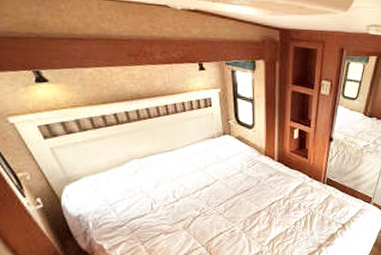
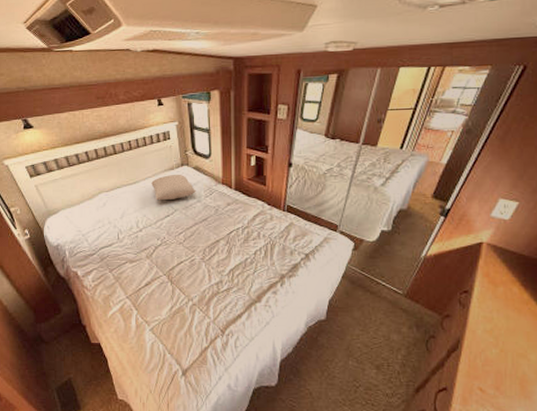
pillow: none [190,144,238,170] -> present [151,175,196,201]

